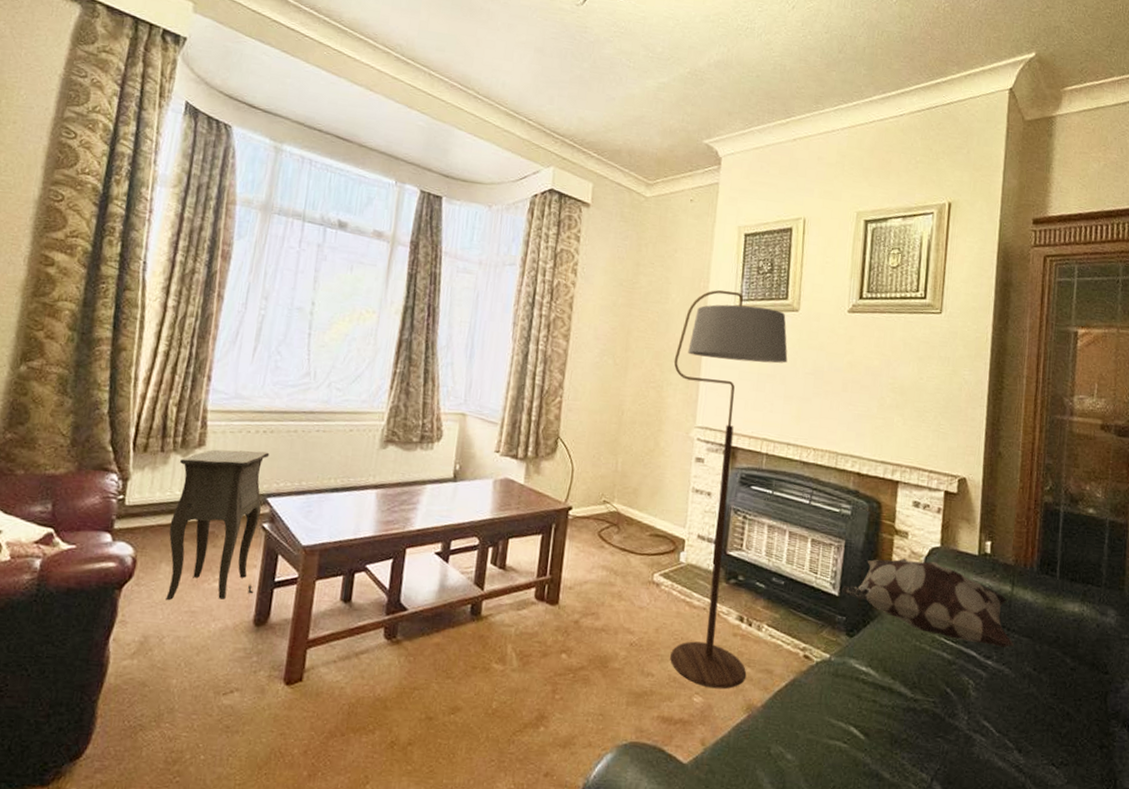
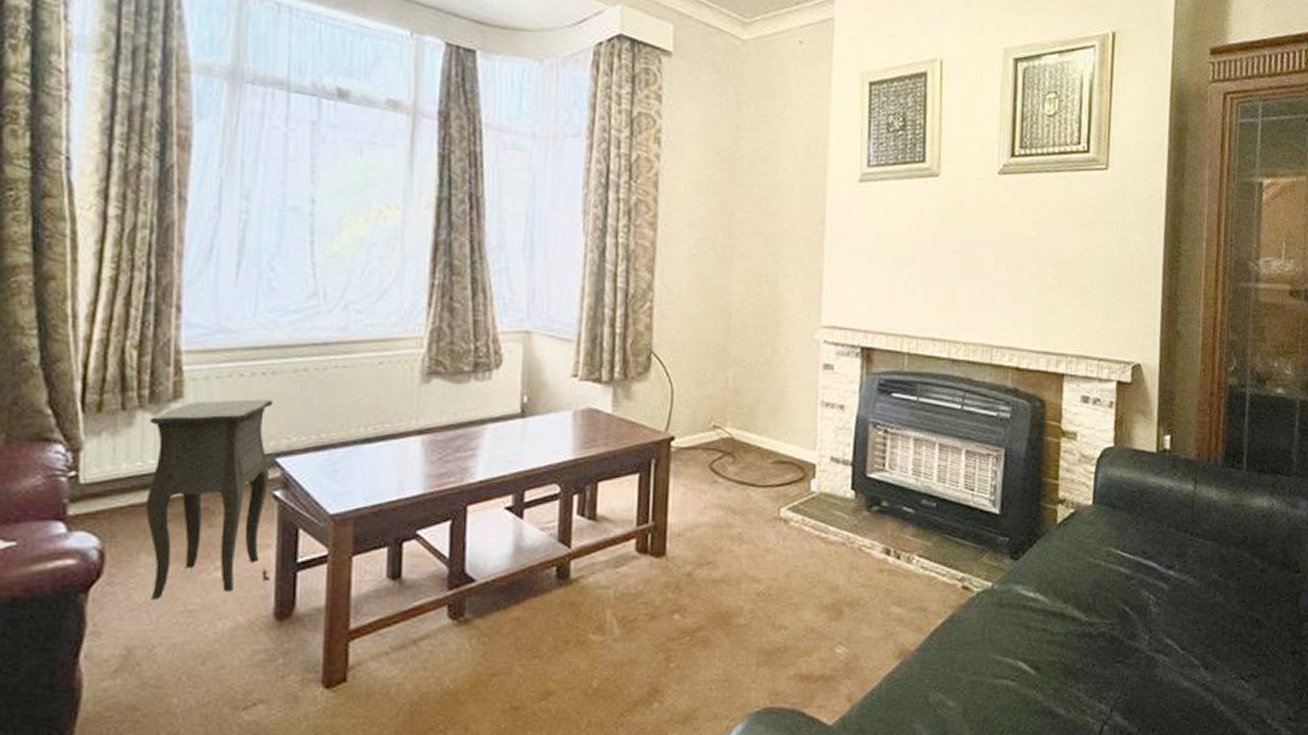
floor lamp: present [670,290,788,690] -> none [790,154,928,636]
decorative pillow: present [841,558,1014,648] -> none [1003,463,1198,554]

